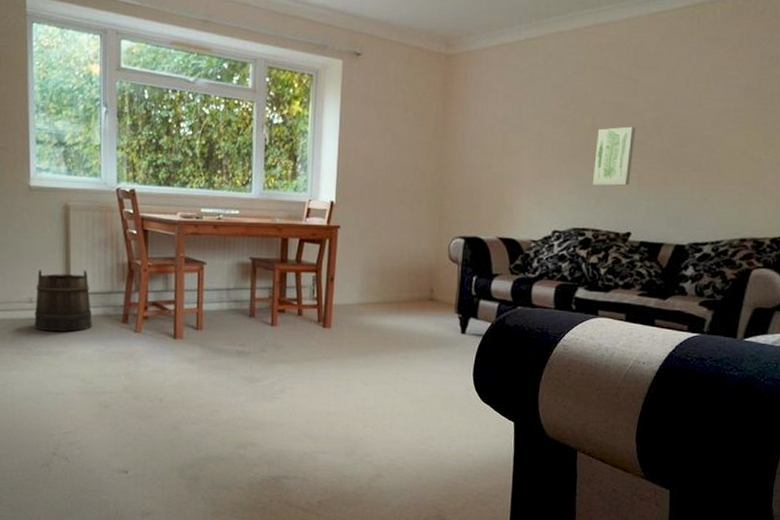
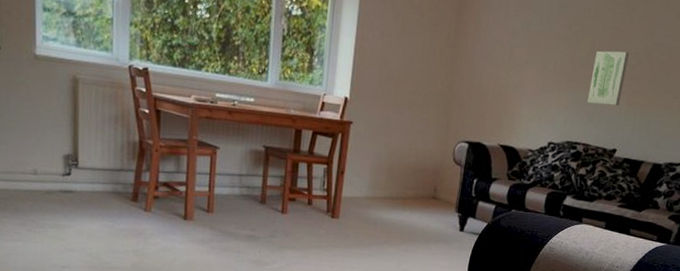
bucket: present [34,270,92,332] -> none [39,141,101,207]

